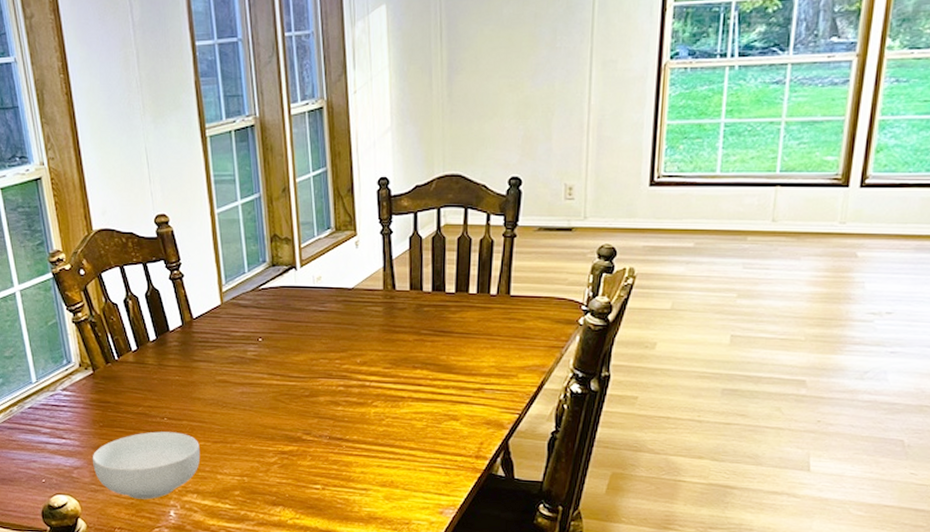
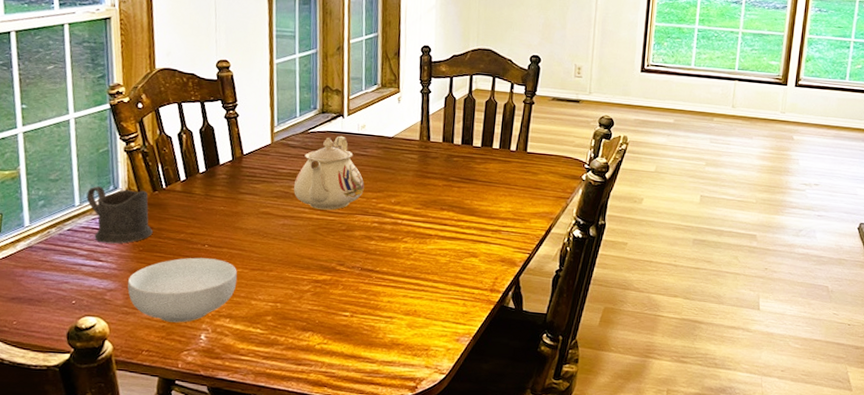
cup: none [42,361,111,420] -> present [86,186,153,244]
teapot: none [250,290,325,375] -> present [294,135,365,210]

